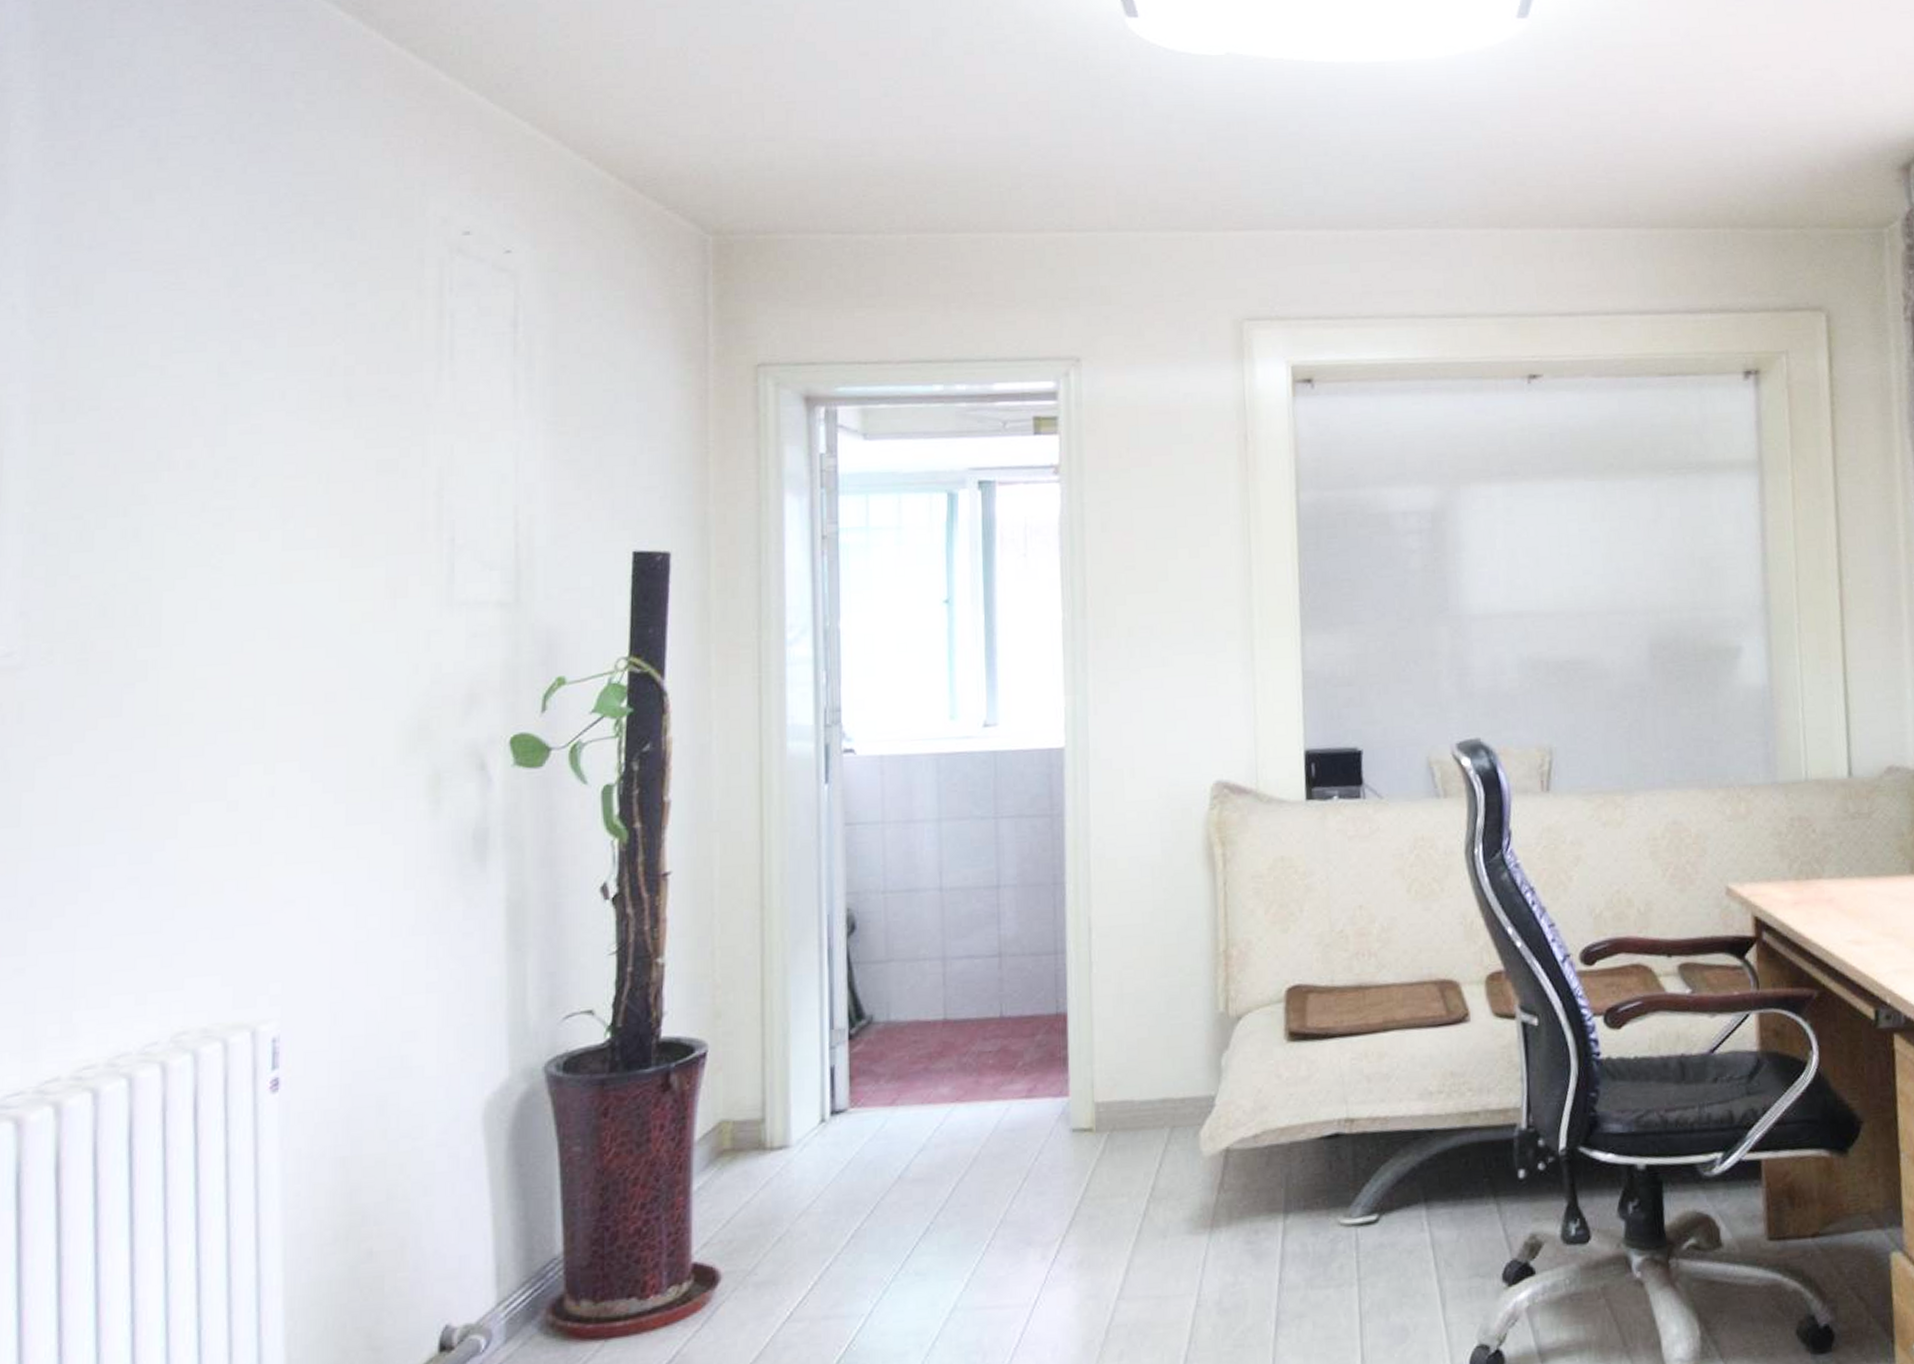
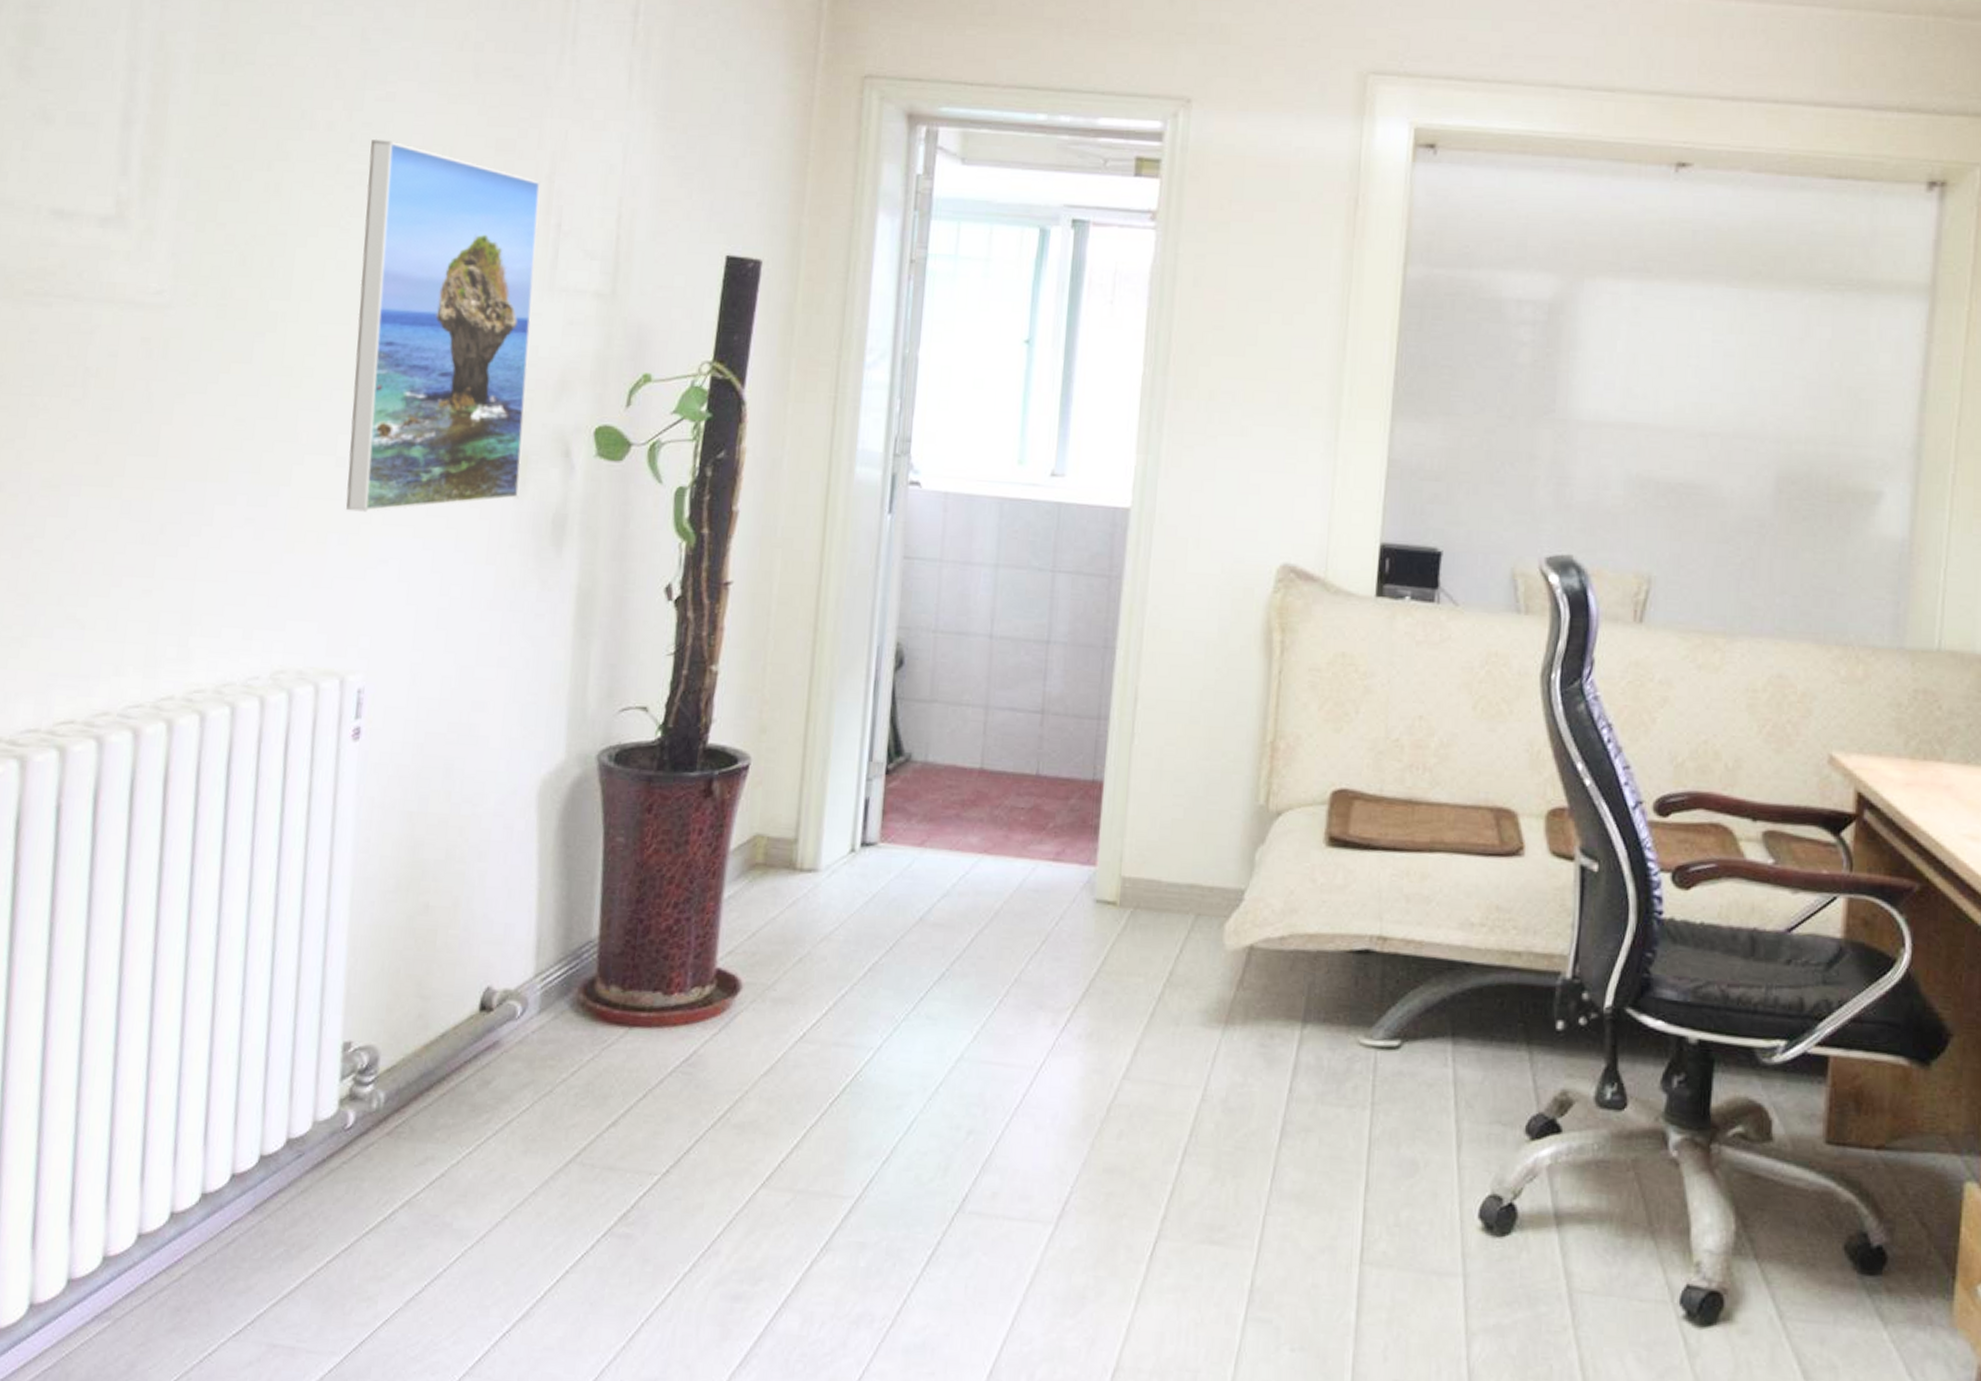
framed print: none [237,472,434,855] -> present [346,138,542,512]

